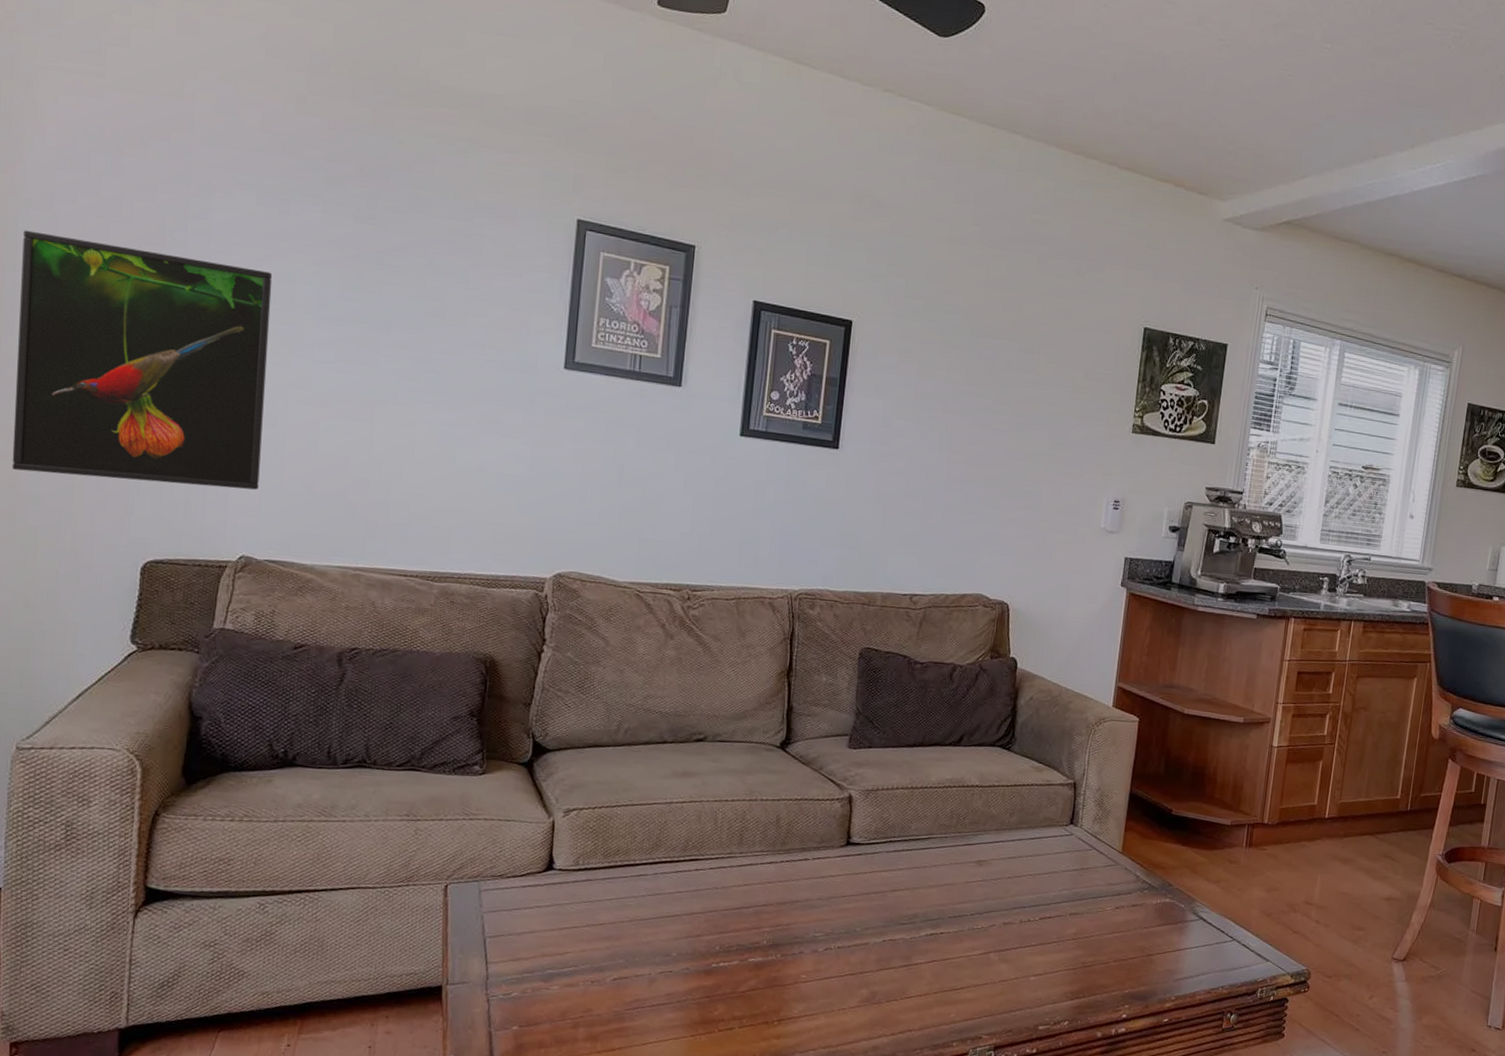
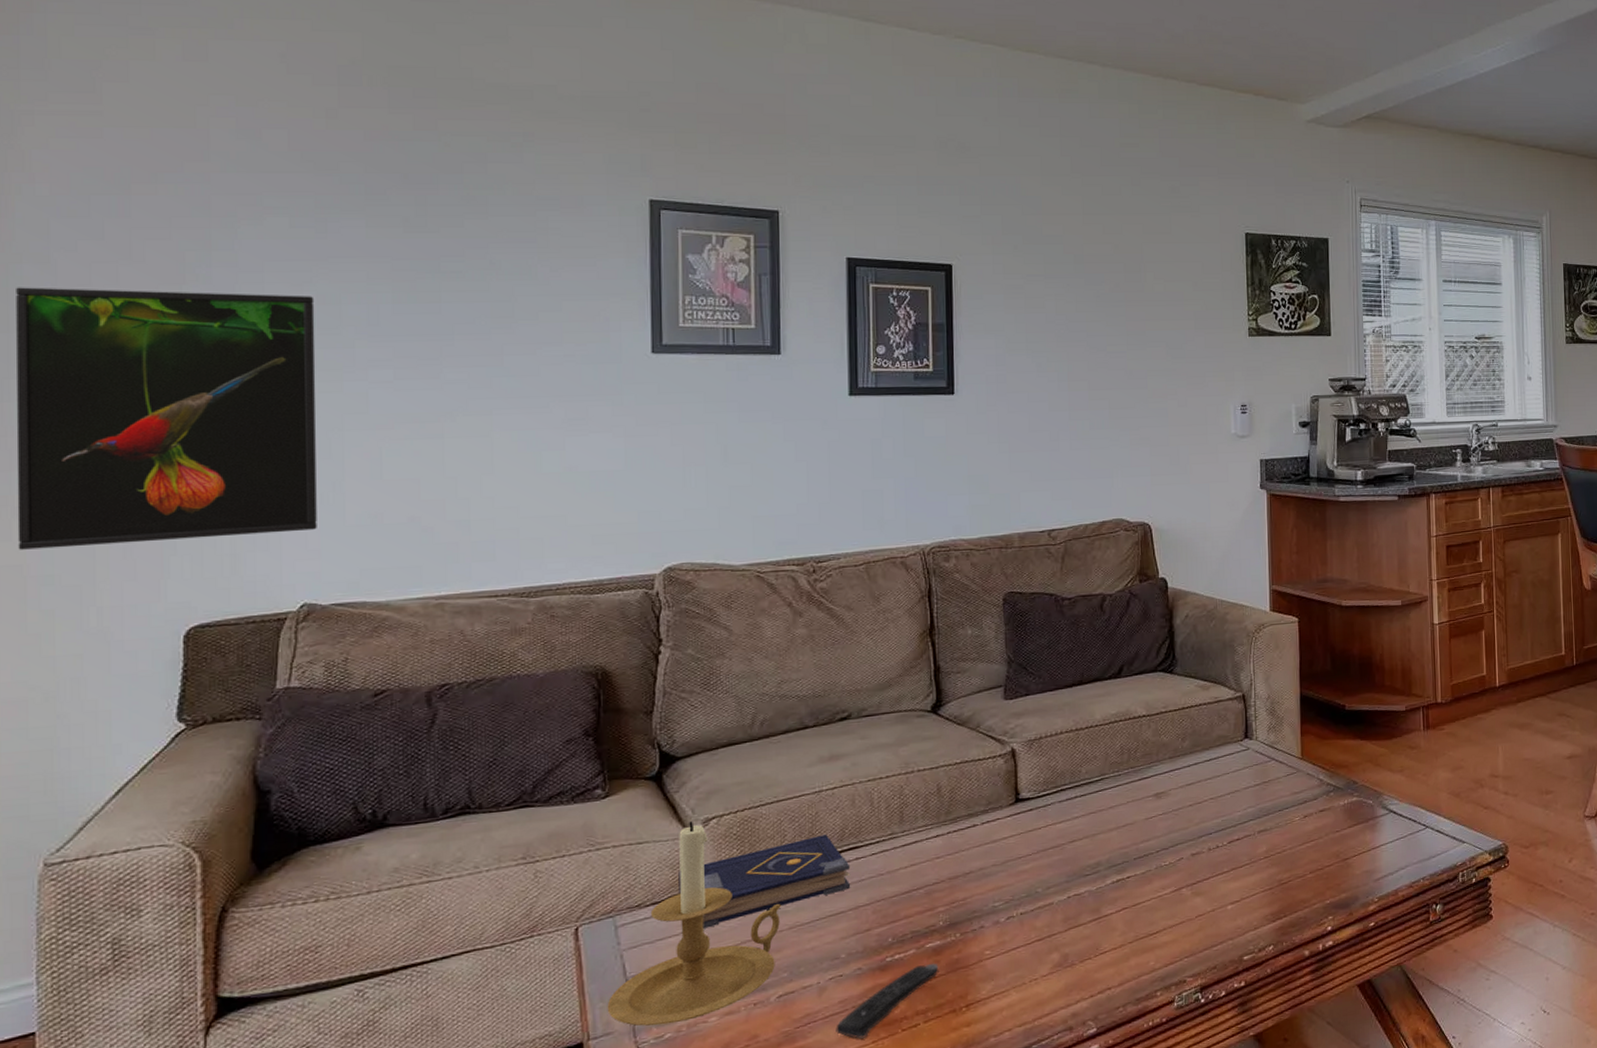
candle holder: none [465,808,626,985] -> present [607,821,782,1027]
book: none [537,842,690,907] -> present [678,835,851,929]
remote control: none [660,976,758,1031] -> present [836,963,939,1039]

